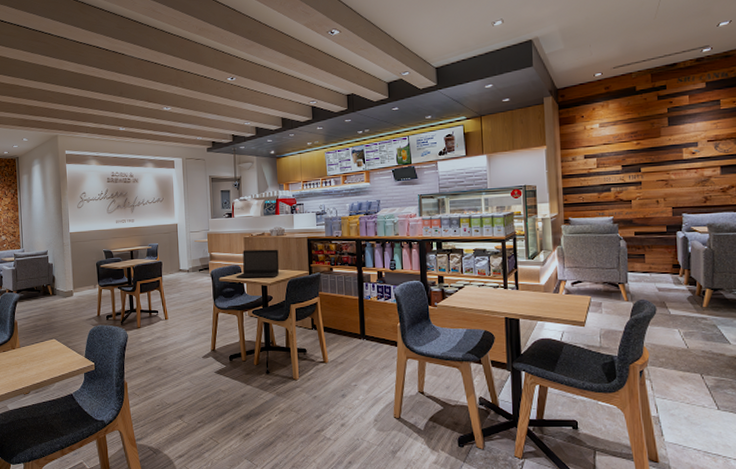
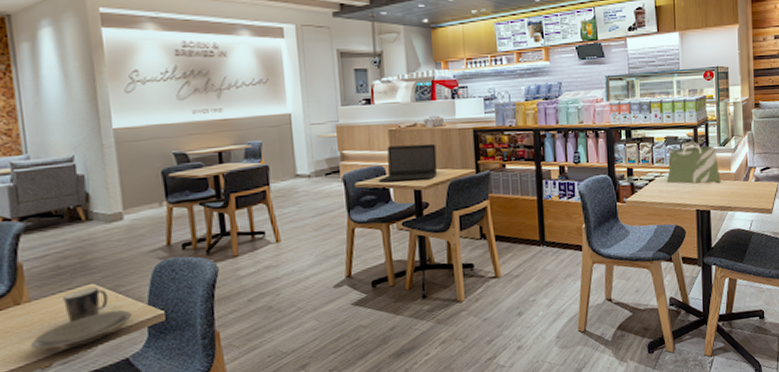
saucer: none [19,359,76,383] -> present [30,310,133,350]
mug: none [38,342,63,365] -> present [63,287,109,323]
grocery bag: none [476,254,530,294] -> present [667,142,721,184]

